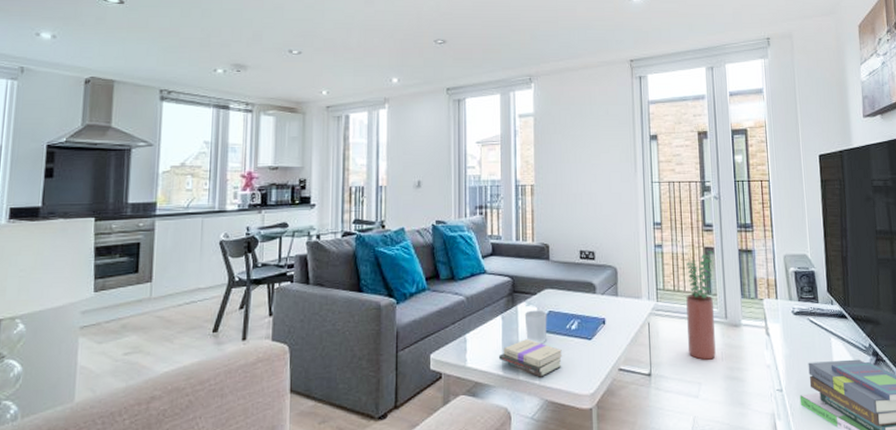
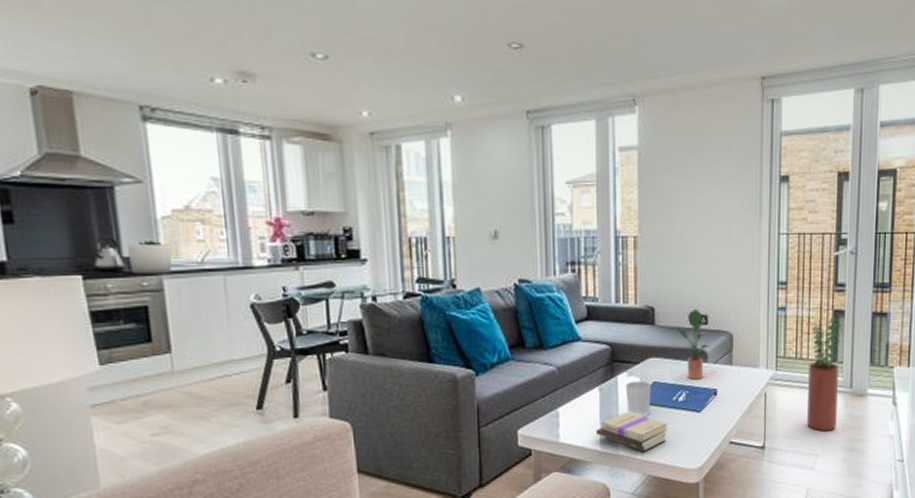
kettle: none [104,187,128,216] -> present [93,236,125,273]
planter: none [132,190,166,217] -> present [127,241,173,275]
potted plant: none [568,245,597,311] -> present [677,308,710,381]

